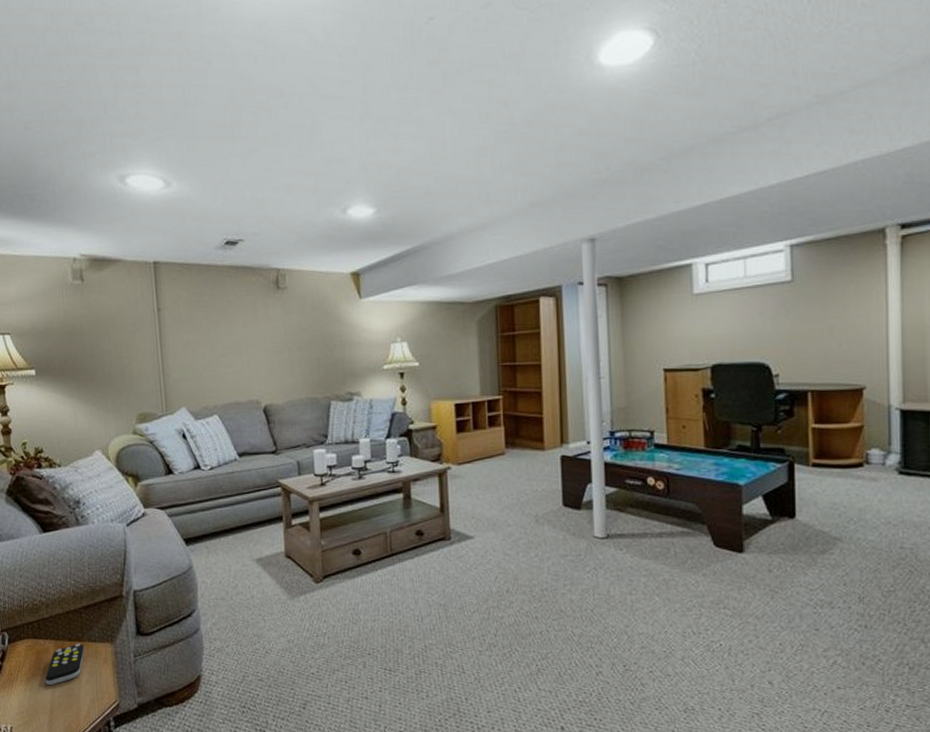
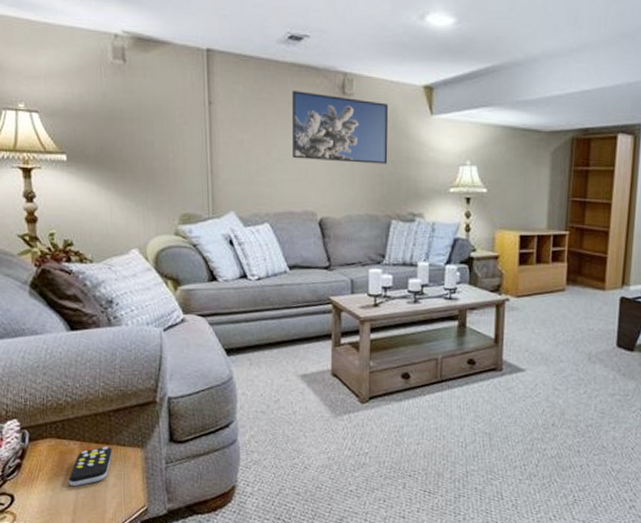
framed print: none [231,290,323,353] -> present [292,91,389,164]

